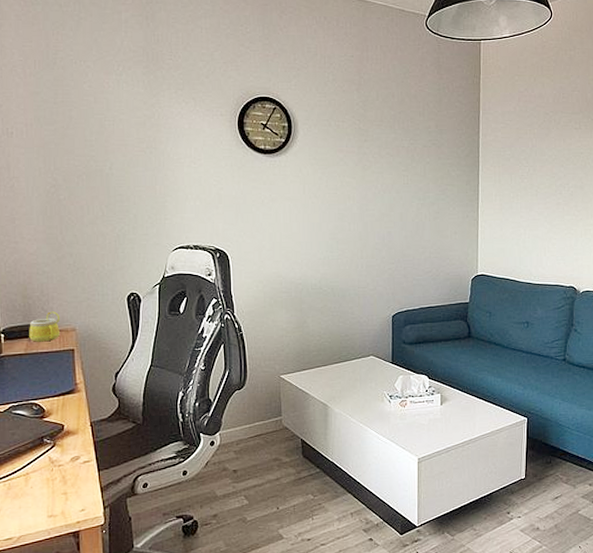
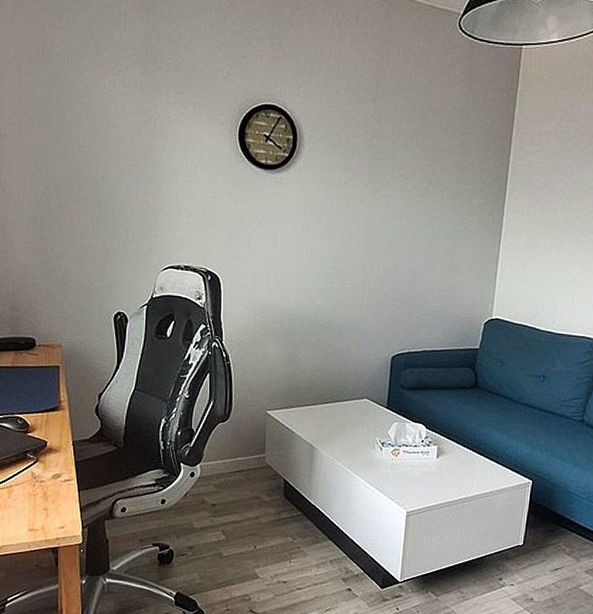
mug: present [29,311,60,342] -> none [16,325,47,356]

